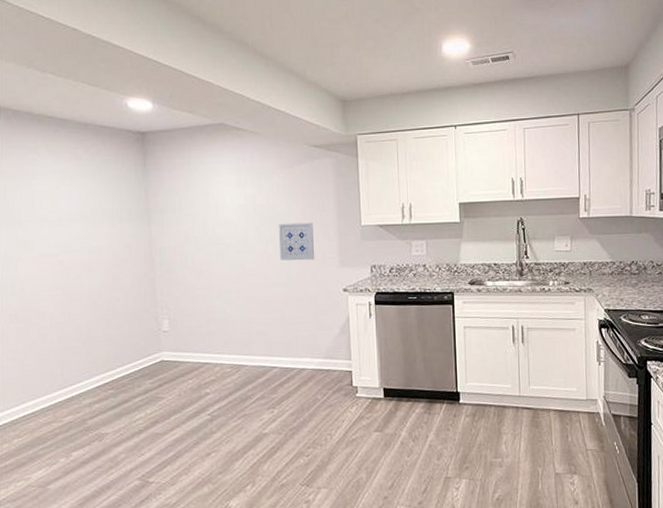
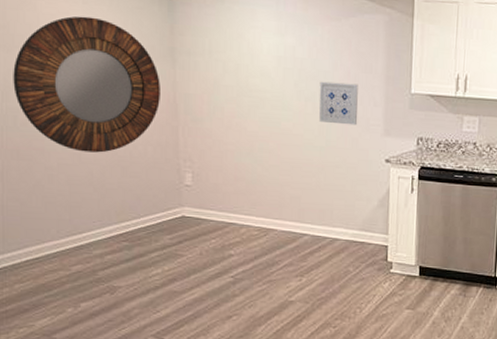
home mirror: none [12,189,138,310] -> present [13,16,160,153]

